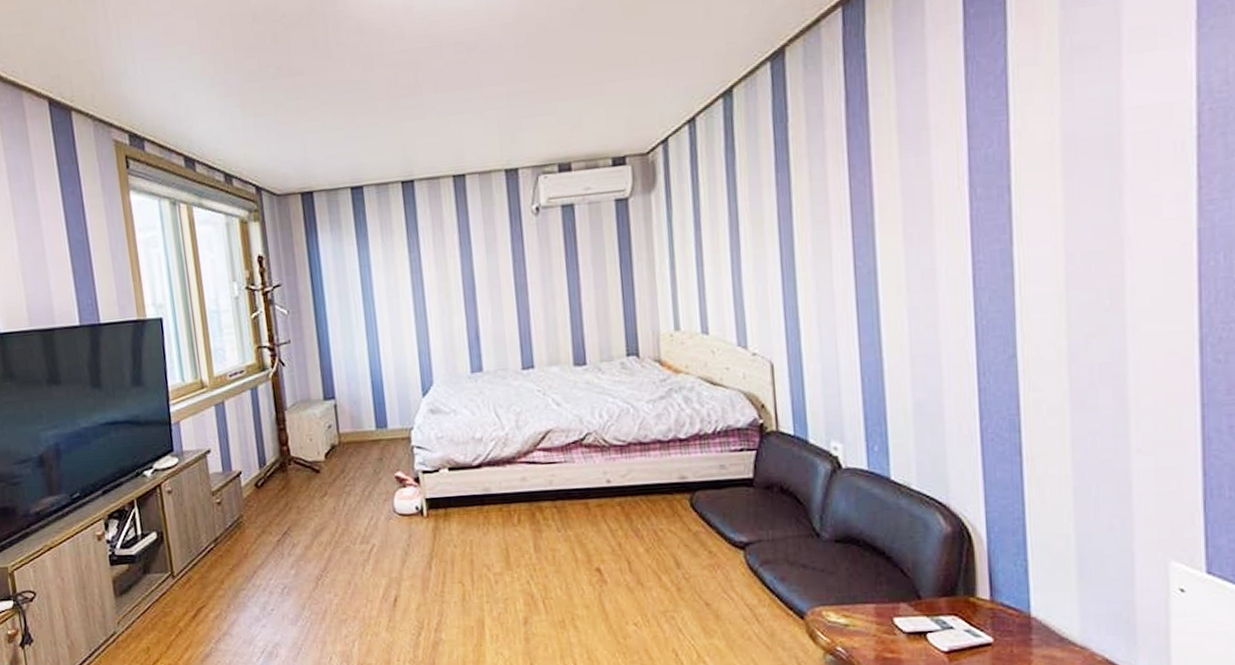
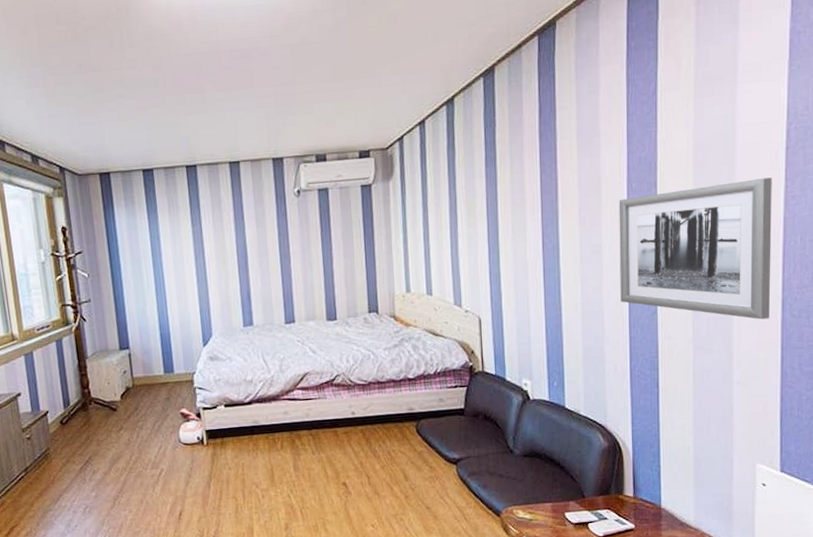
wall art: none [957,175,1182,366] -> present [618,177,772,320]

